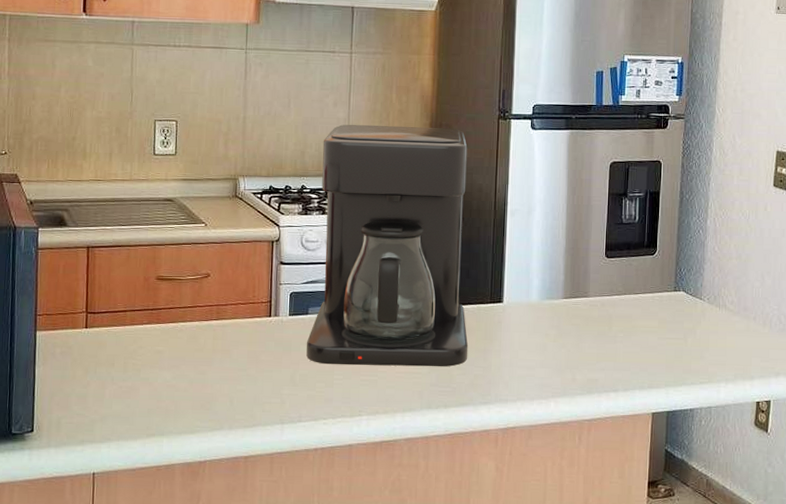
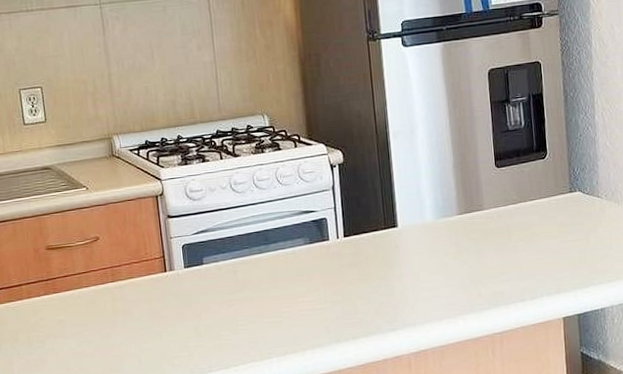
coffee maker: present [306,124,469,367] -> none [192,57,370,312]

